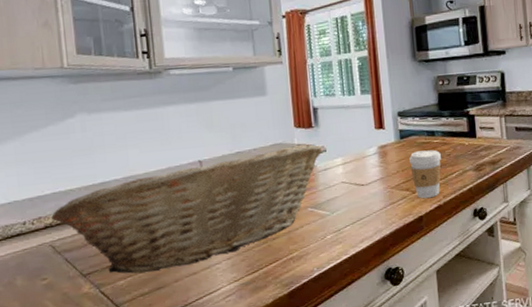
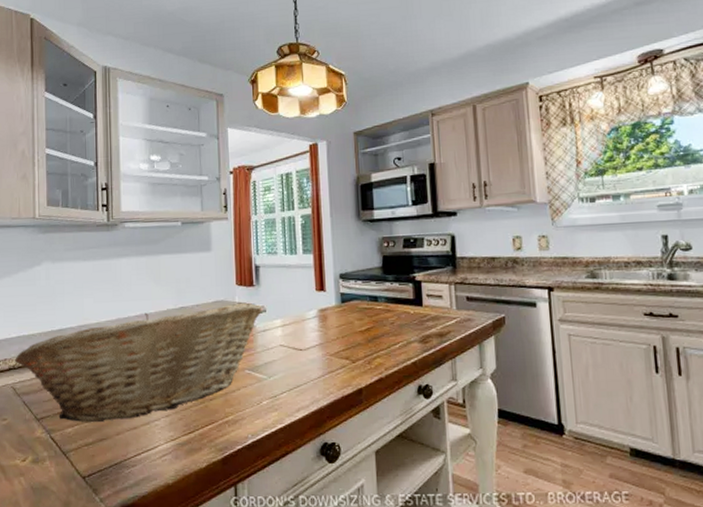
coffee cup: present [409,150,442,199] -> none [350,316,384,370]

